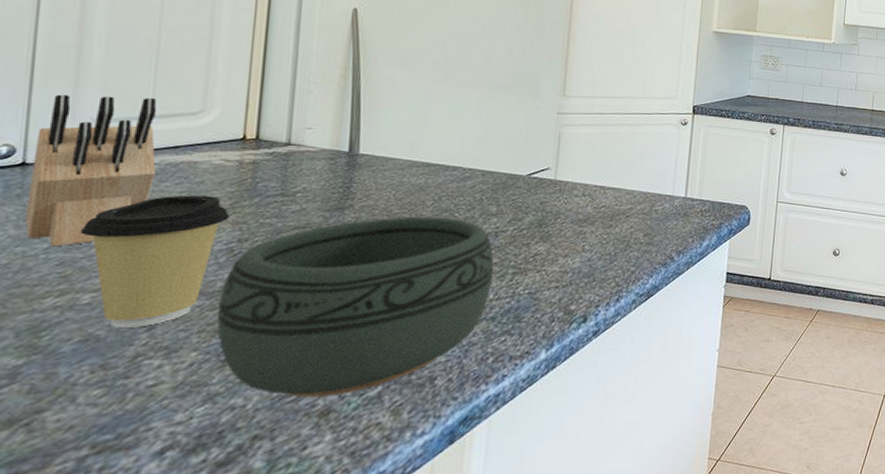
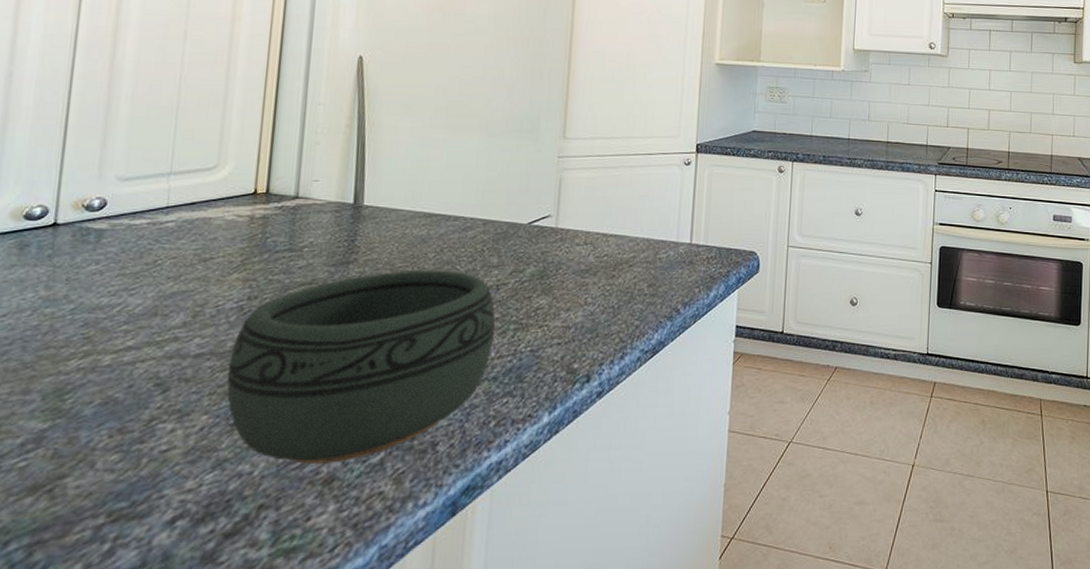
knife block: present [25,94,157,247] -> none [54,154,176,308]
coffee cup: present [80,195,230,327] -> none [103,252,241,390]

